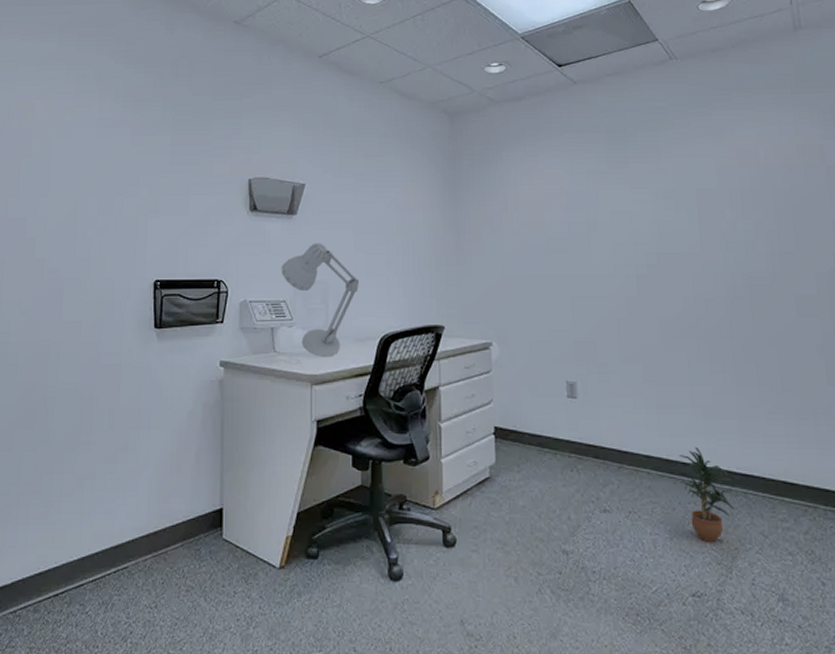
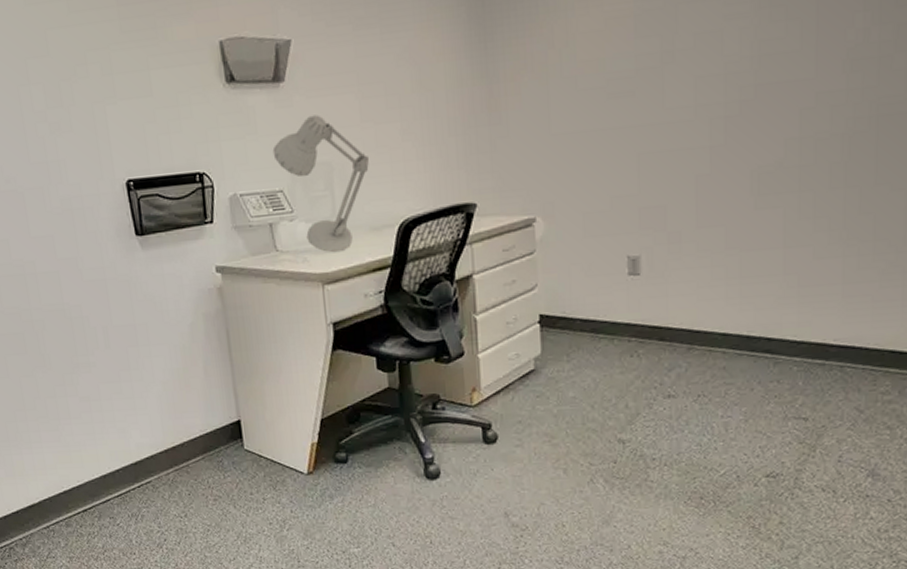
potted plant: present [679,446,734,542] -> none [763,319,828,421]

